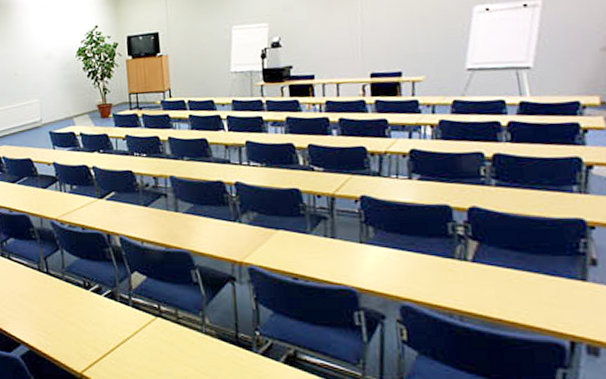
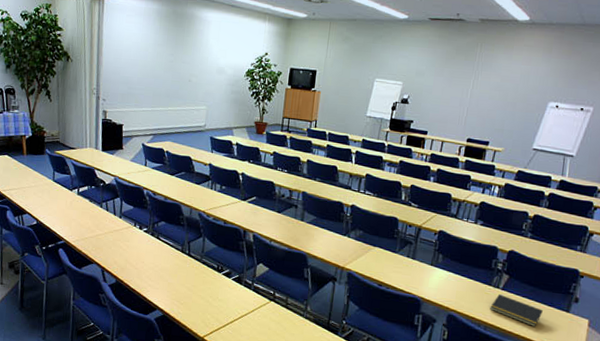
notepad: none [460,269,544,309] -> present [490,294,543,328]

